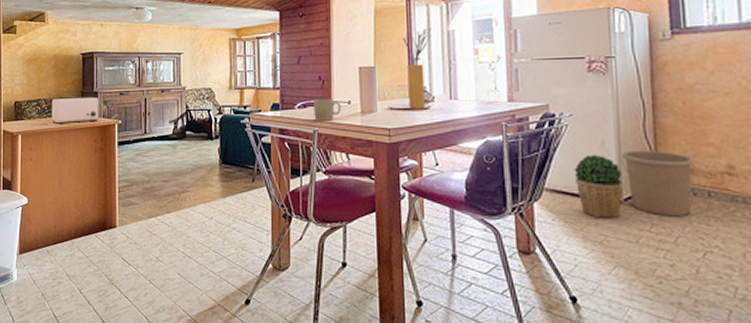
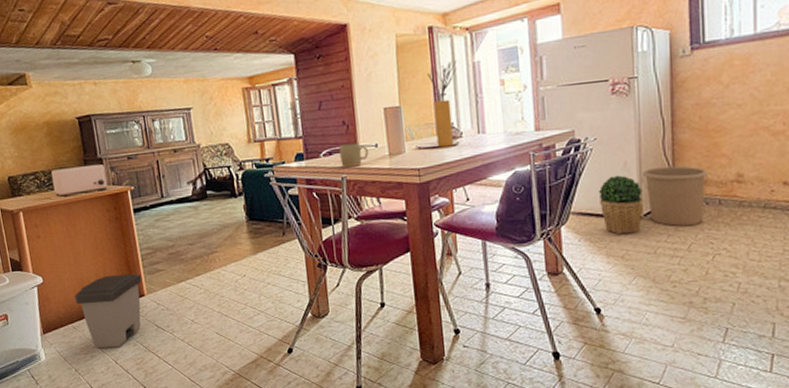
trash can: none [53,203,116,277] -> present [74,273,142,349]

